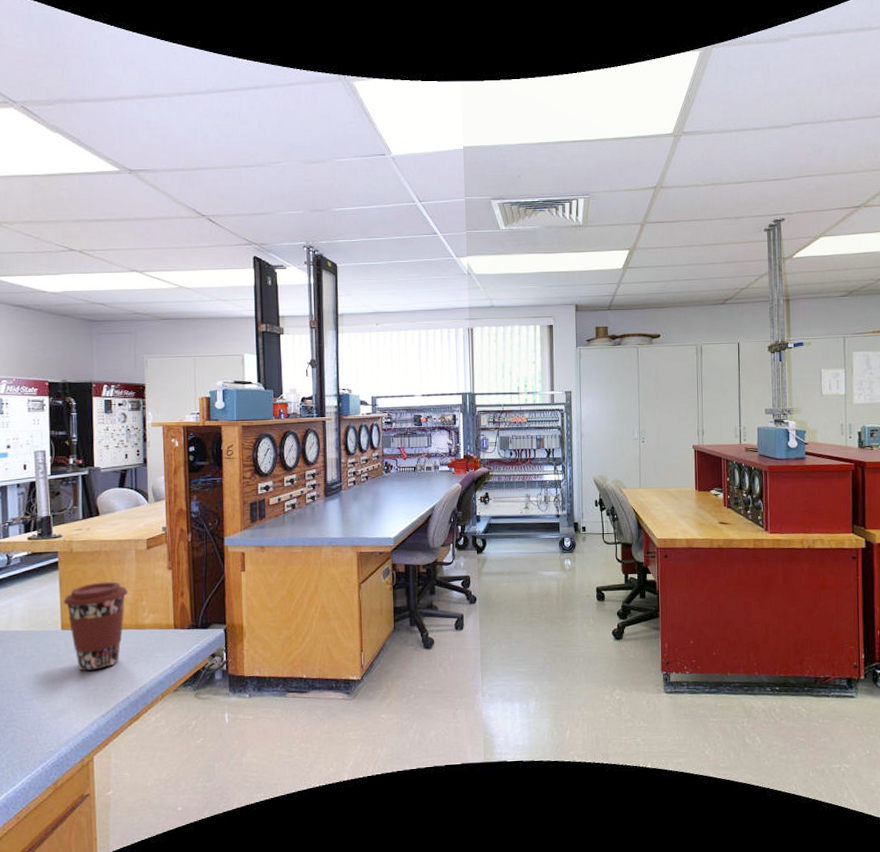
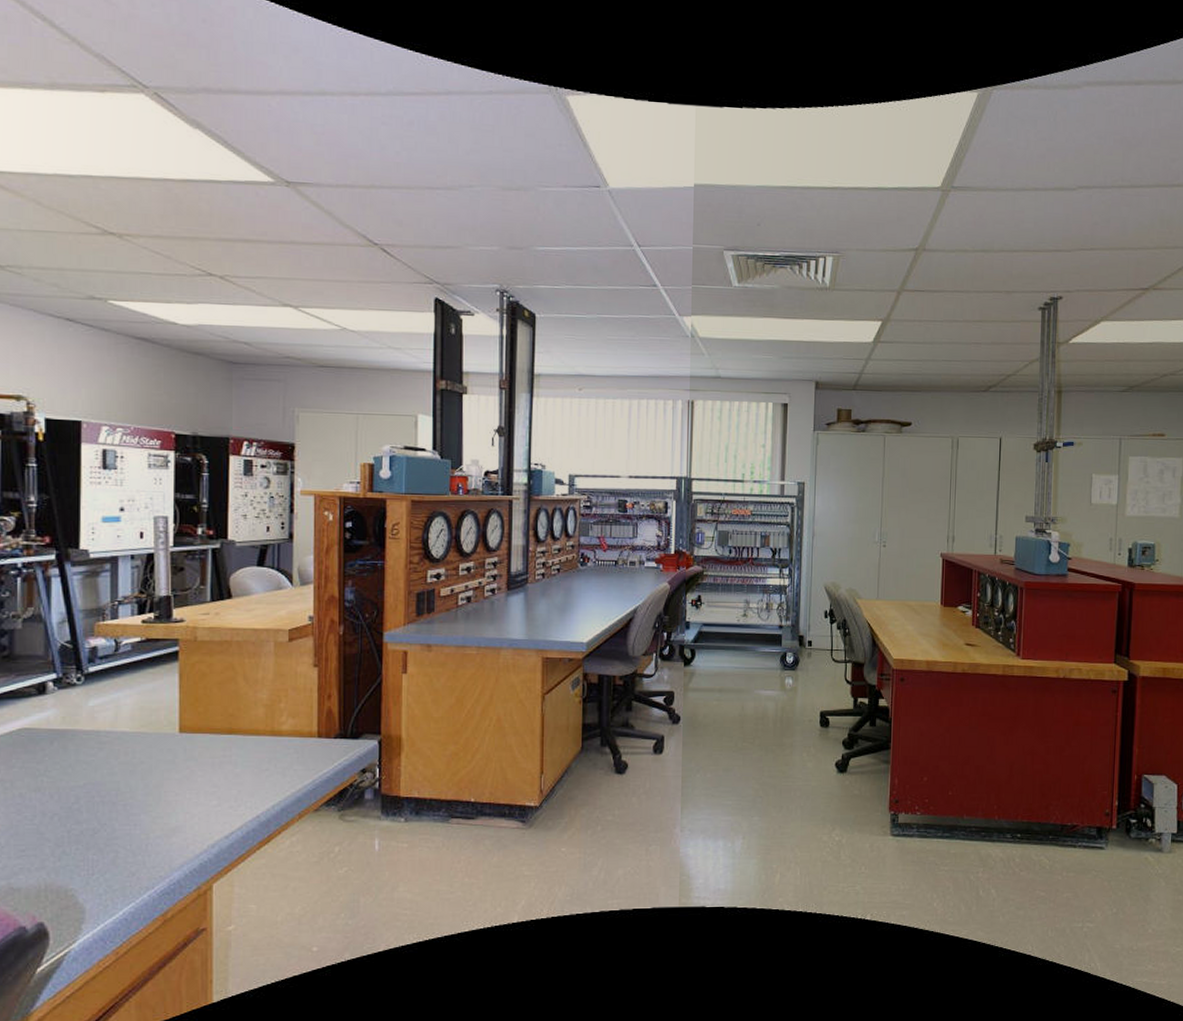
coffee cup: present [64,581,128,672] -> none [184,678,263,784]

